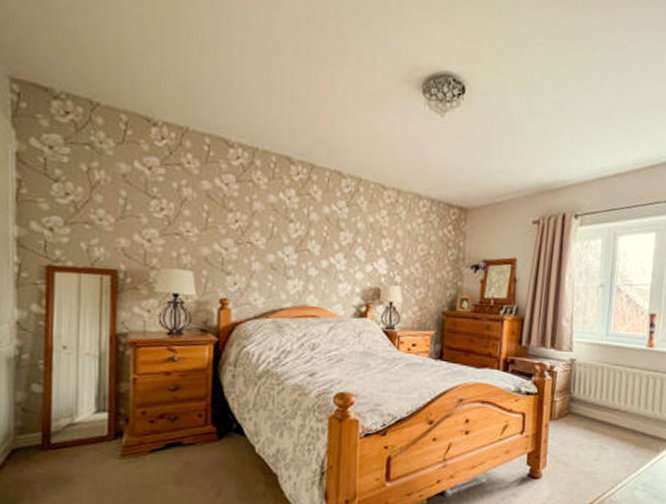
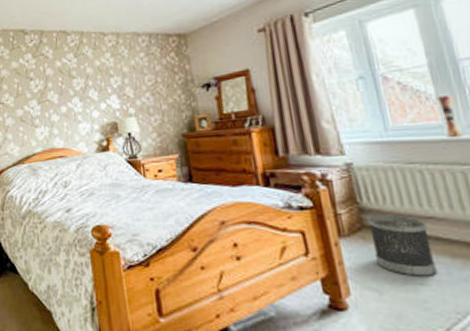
wastebasket: none [571,404,613,455] -> present [368,215,438,276]

